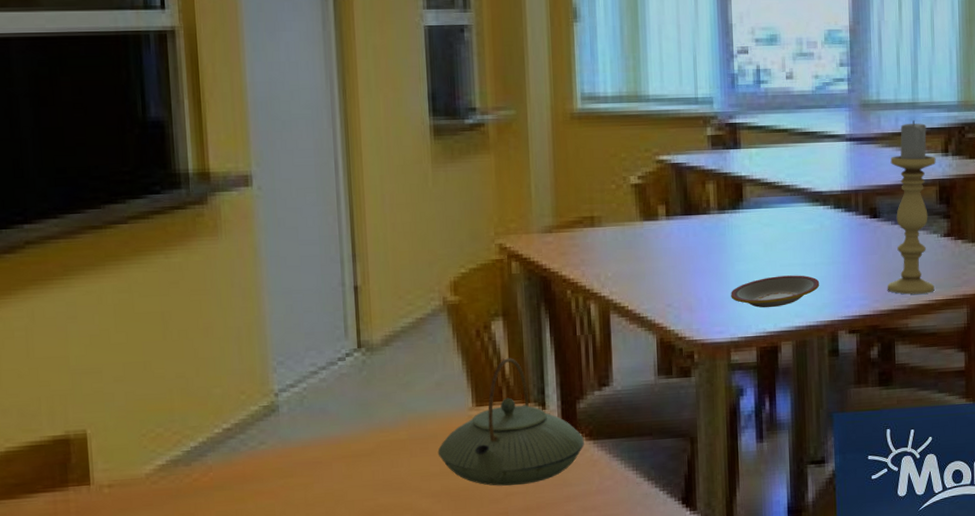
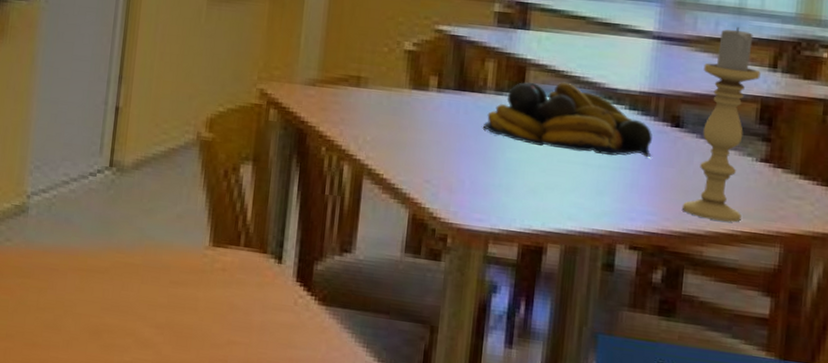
teapot: present [437,358,584,486] -> none [168,204,317,337]
fruit bowl: none [712,192,858,255] -> present [483,82,652,158]
plate: present [731,275,820,308] -> none [497,171,602,205]

